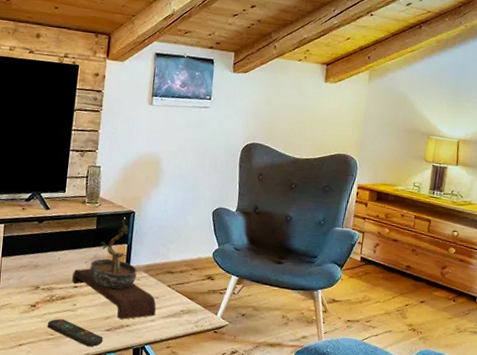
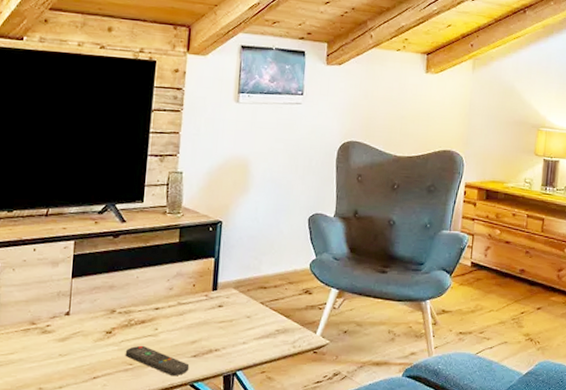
bonsai tree: present [71,218,156,320] -> none [152,229,248,343]

